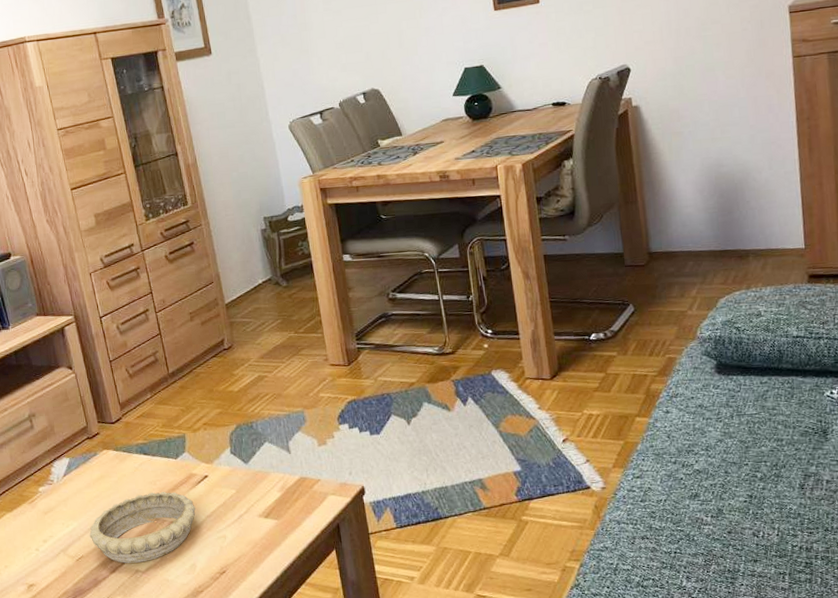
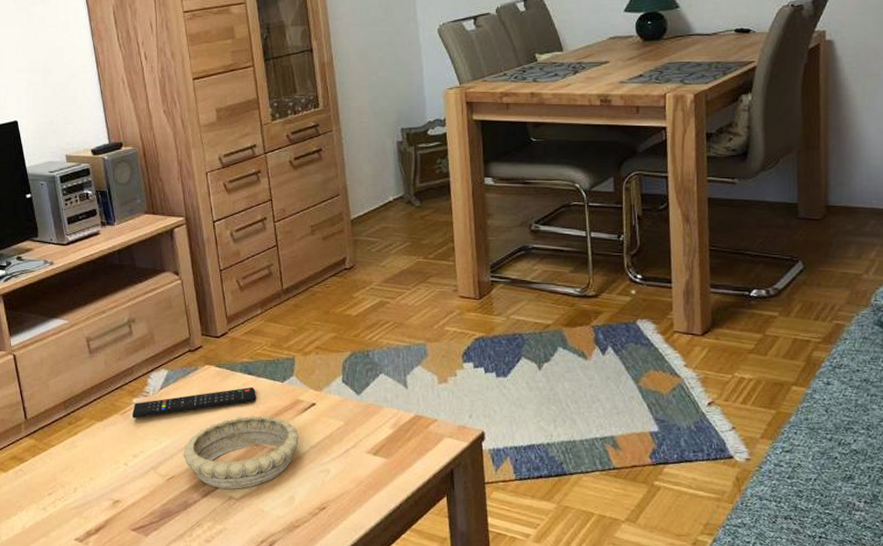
remote control: none [39,465,154,506] -> present [131,386,257,419]

